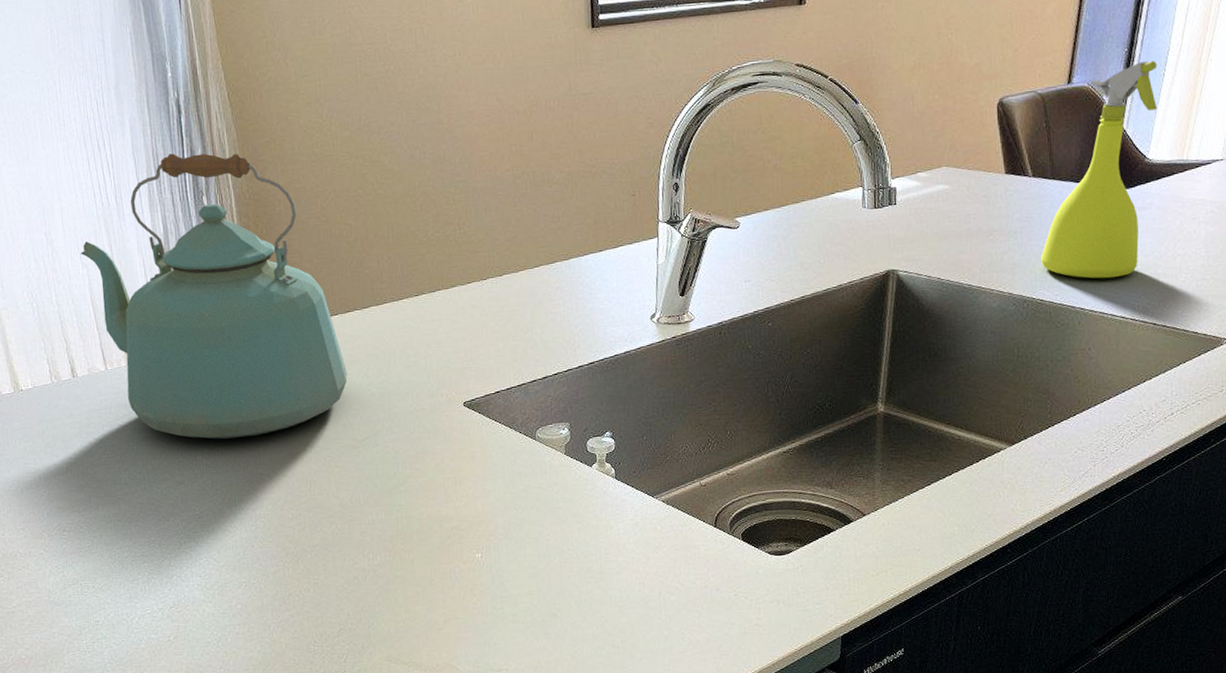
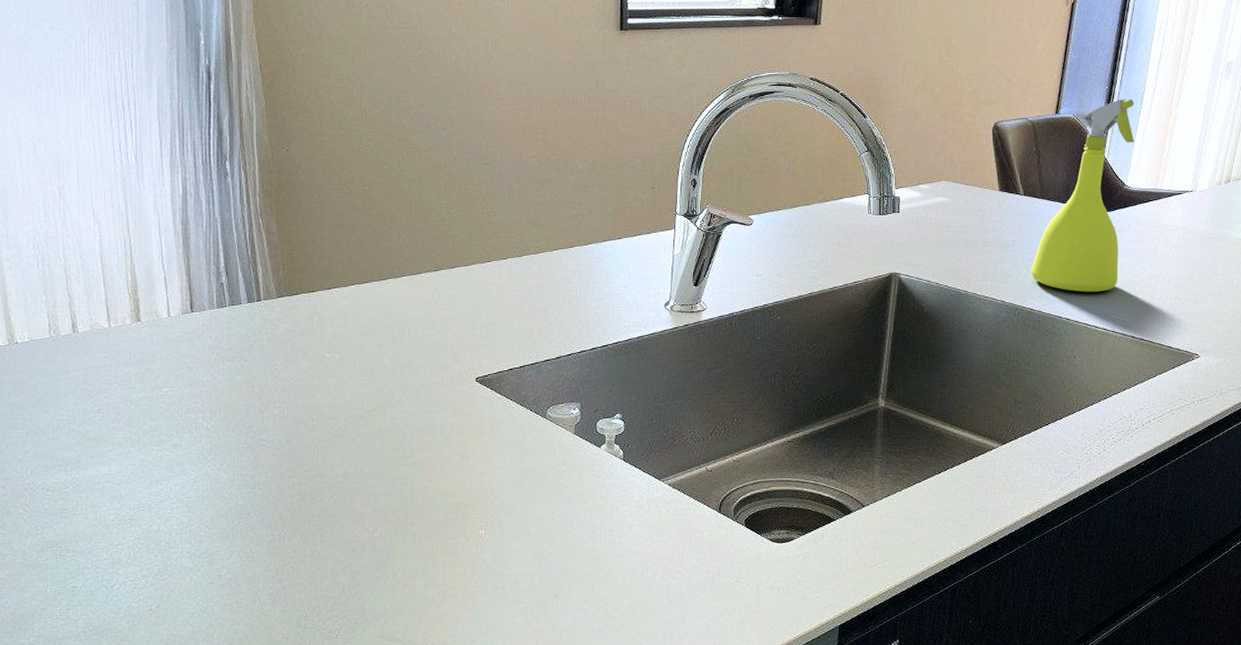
kettle: present [80,153,348,439] -> none [94,118,360,403]

